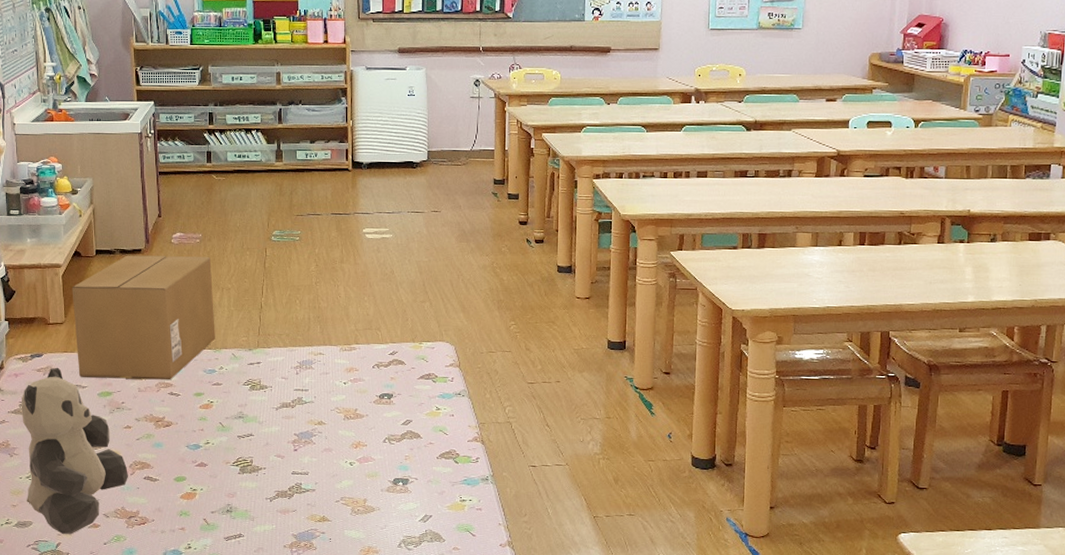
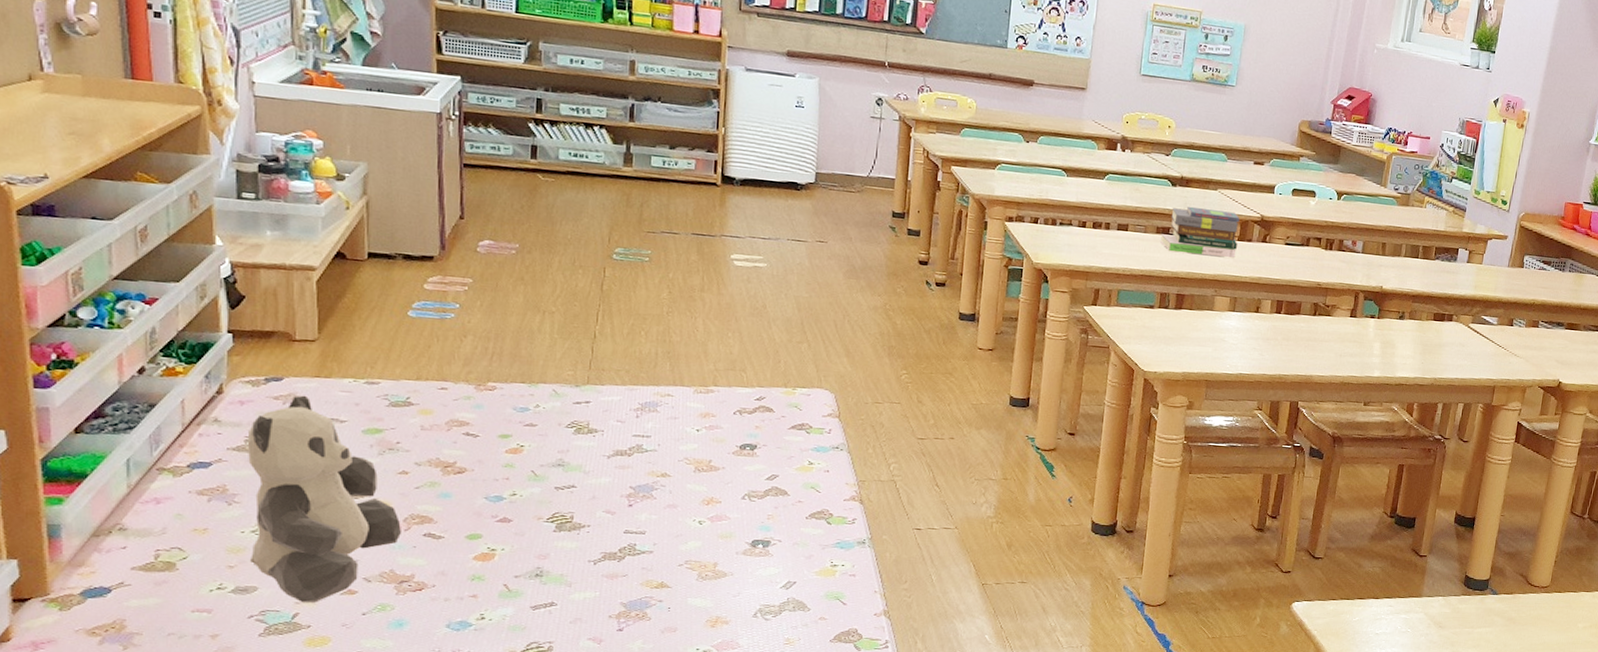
box: present [71,255,215,380] -> none [330,262,532,418]
books: none [739,148,816,195] -> present [1160,206,1240,259]

